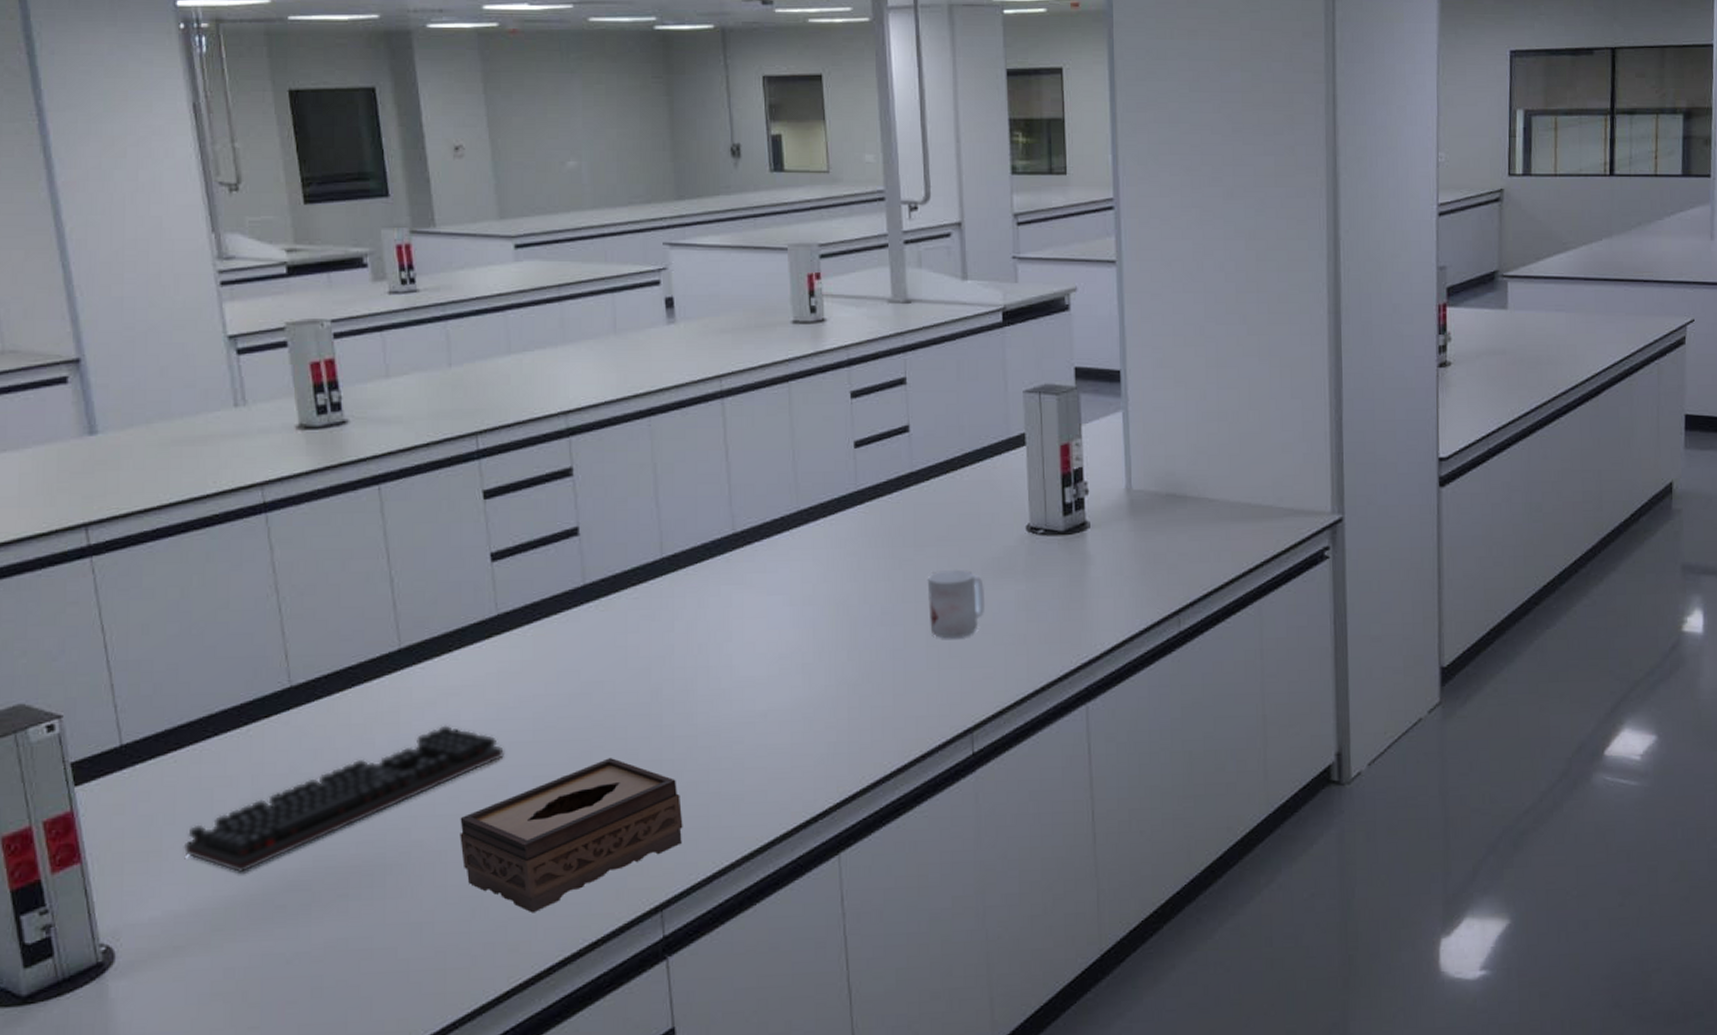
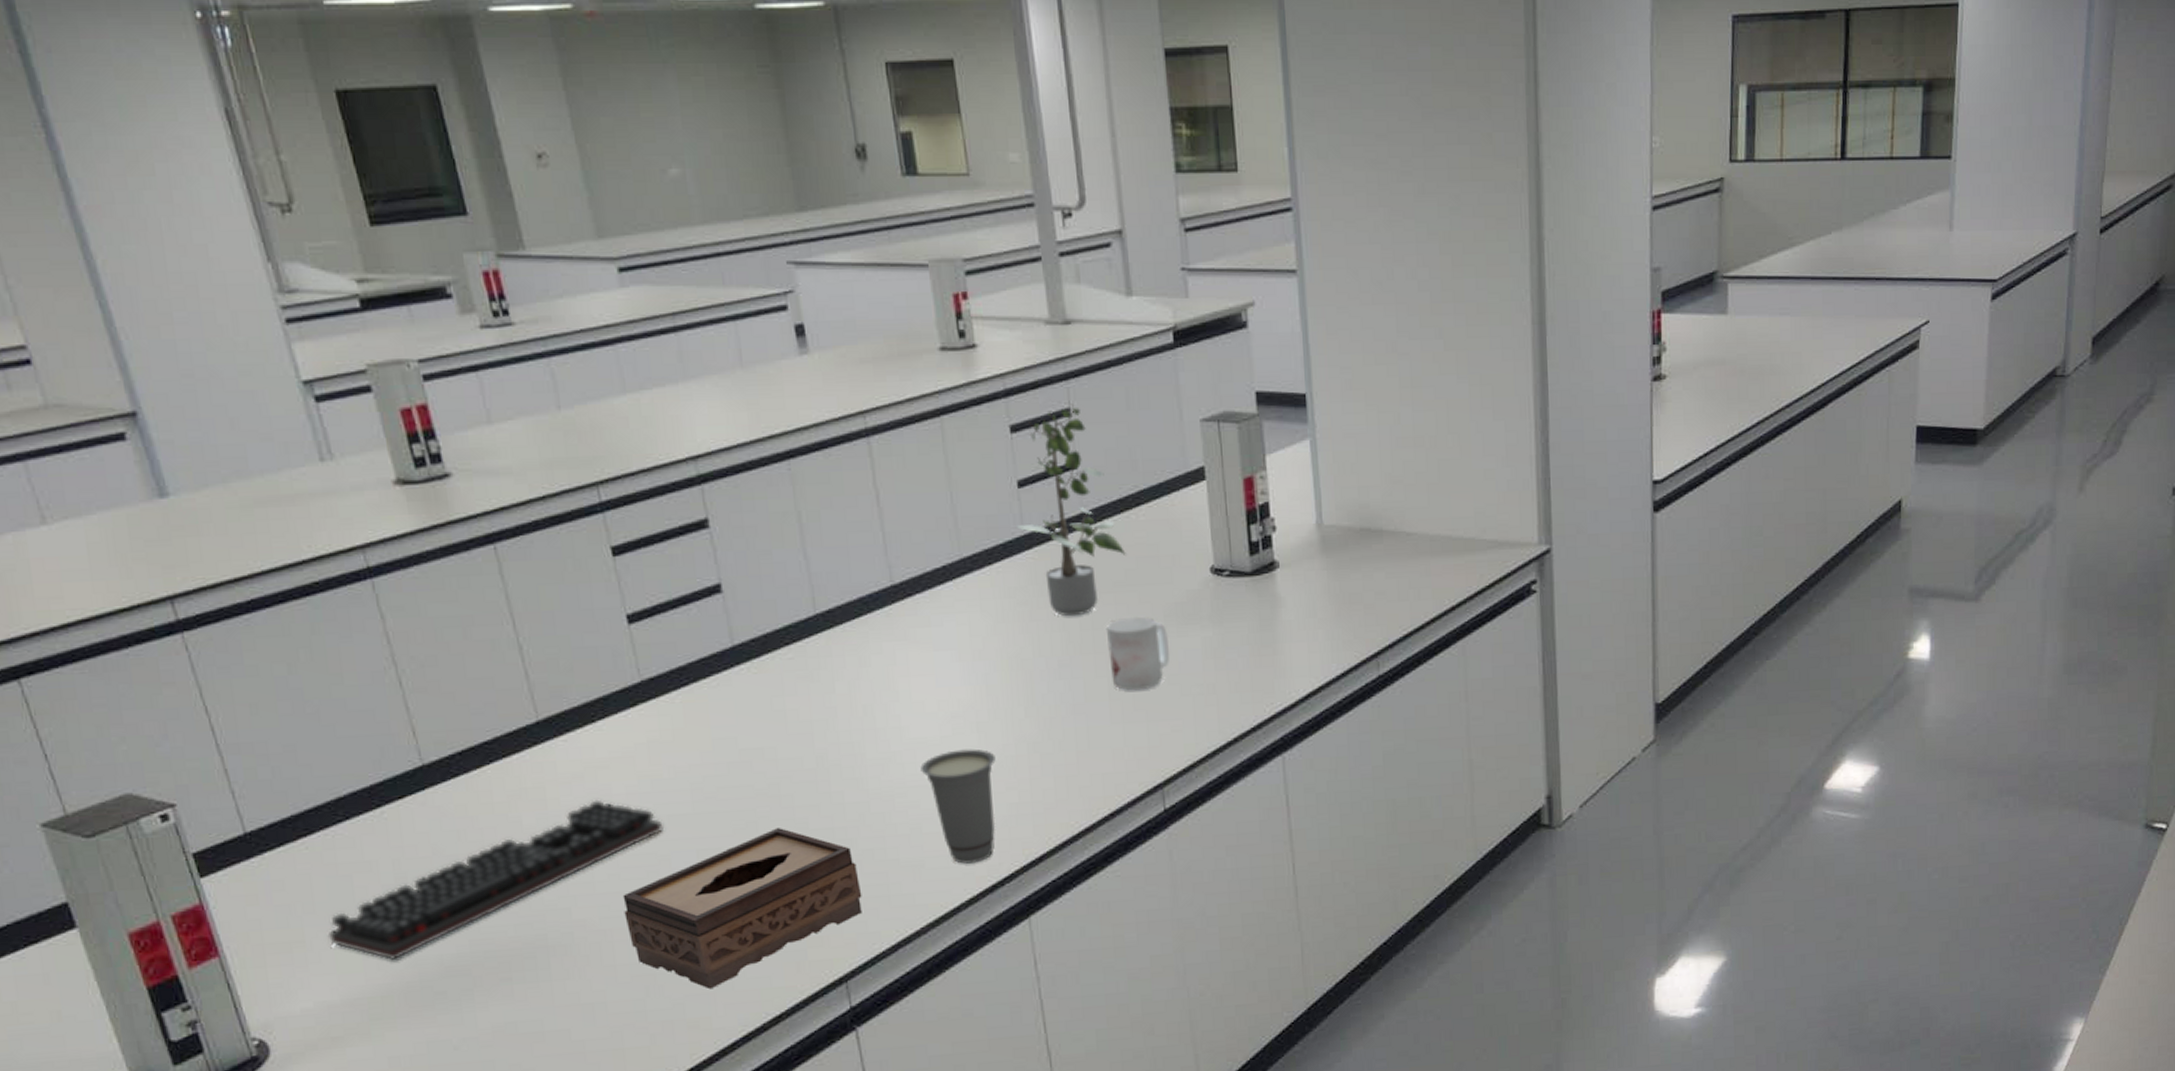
cup: none [747,688,817,799] -> present [920,749,996,864]
potted plant: none [851,373,950,568] -> present [1017,403,1126,617]

